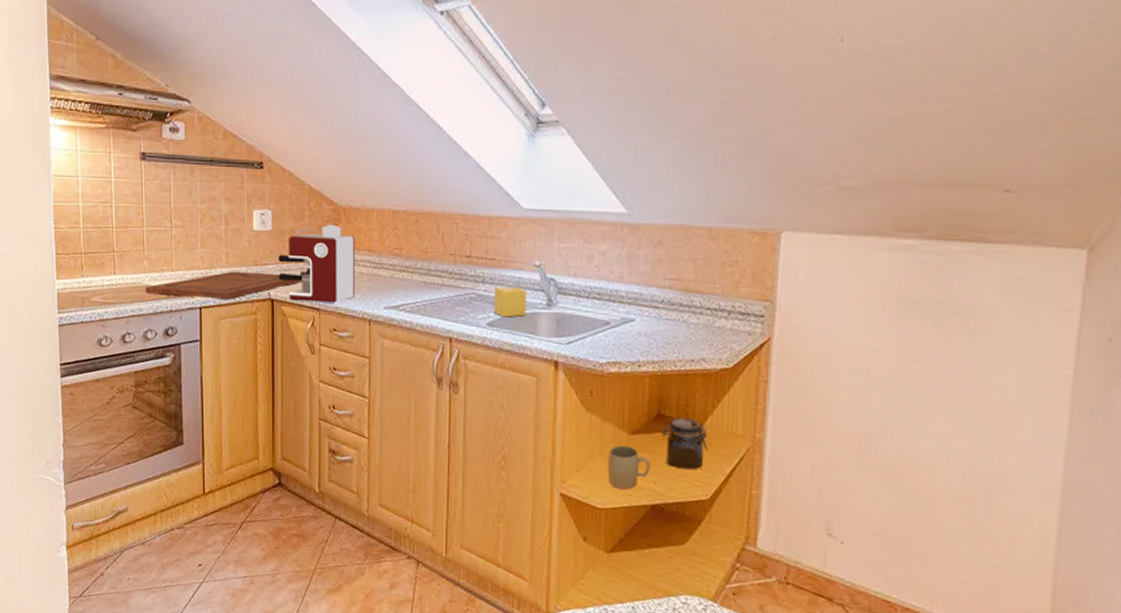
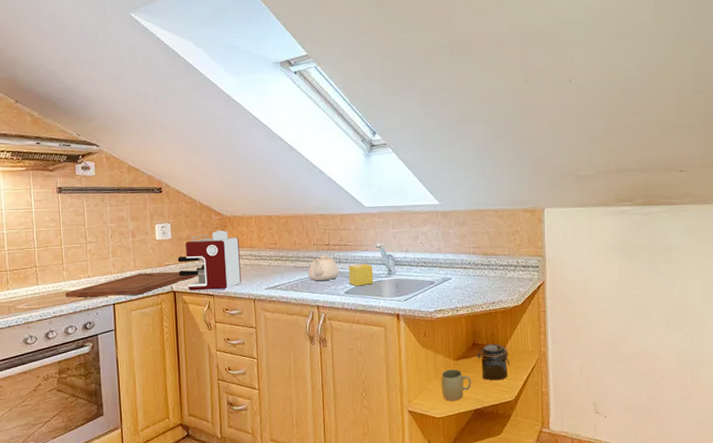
teapot: none [440,270,483,306] -> present [308,255,340,281]

